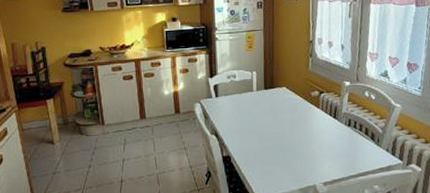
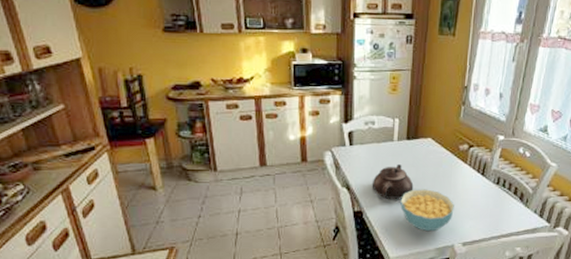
teapot: none [237,111,274,144] -> present [371,163,414,199]
cereal bowl: none [263,133,313,173] -> present [400,189,454,232]

